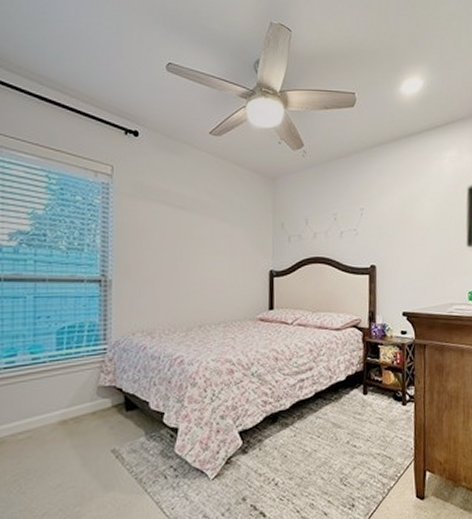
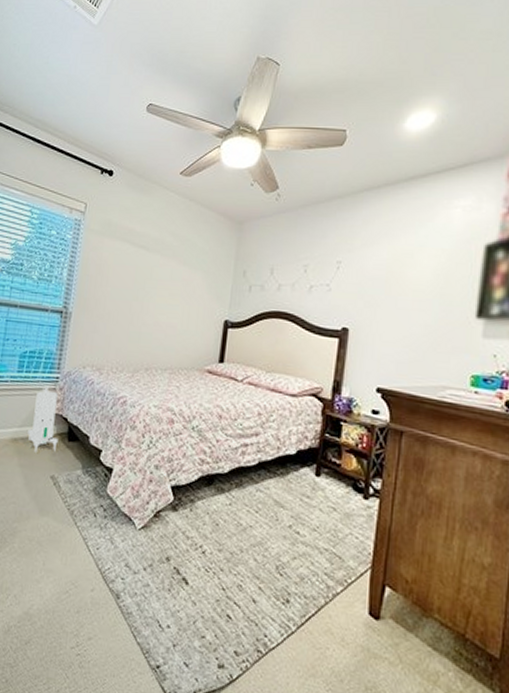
toy robot: none [78,359,115,430] -> present [28,385,58,452]

